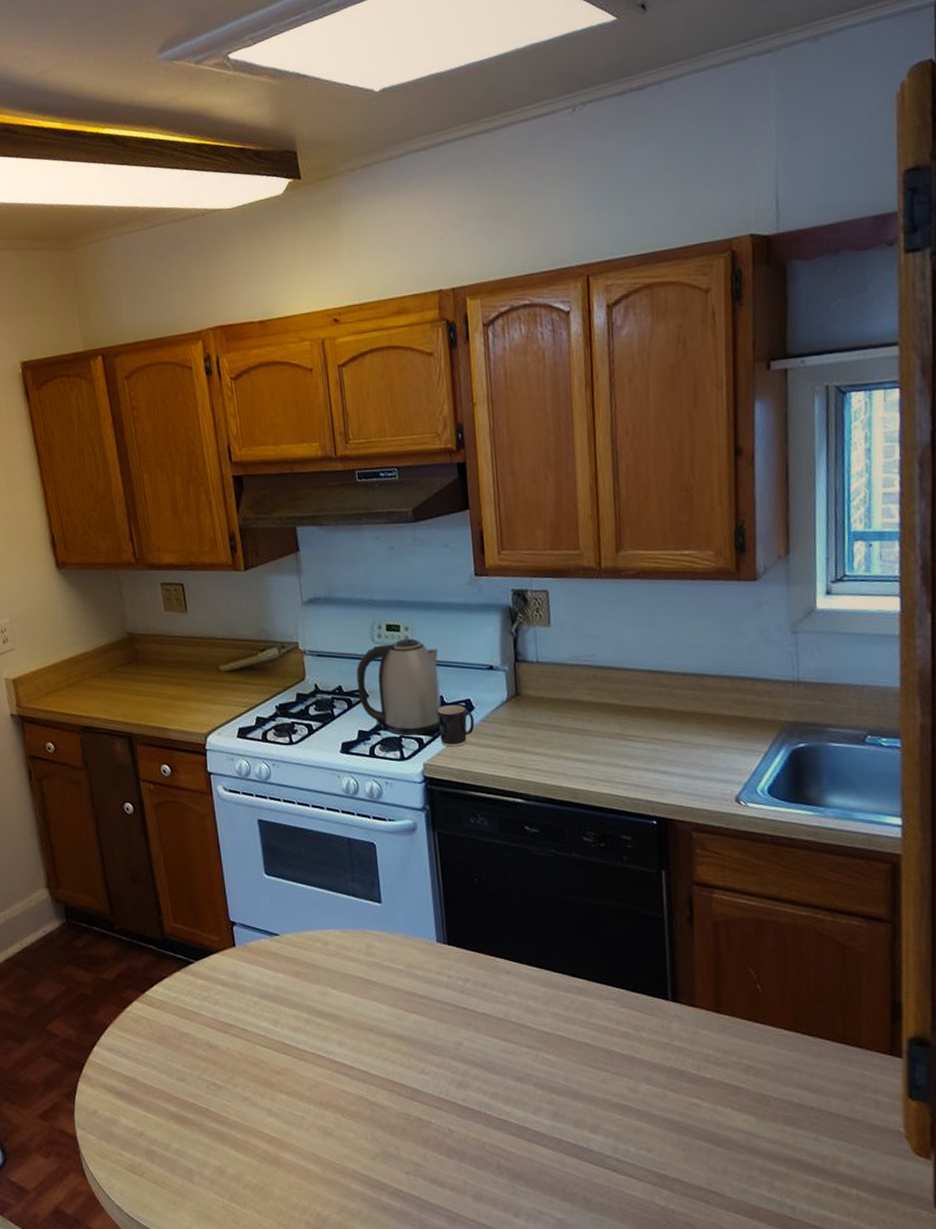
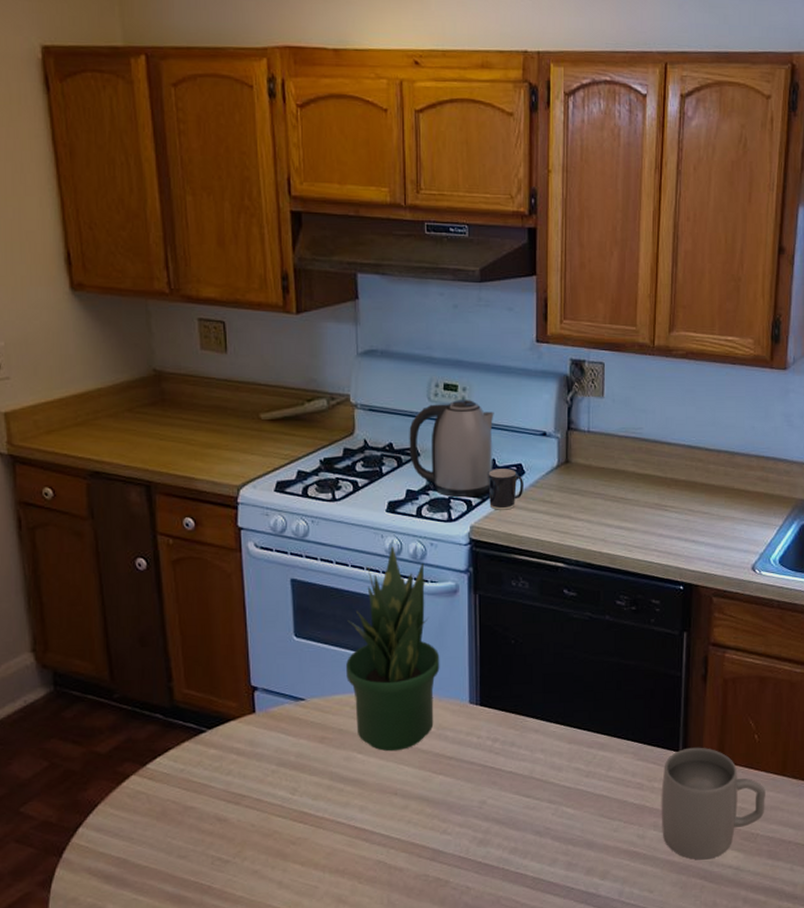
planter: none [312,786,405,987] -> present [346,546,440,751]
mug: none [651,996,778,1121] -> present [661,747,765,860]

